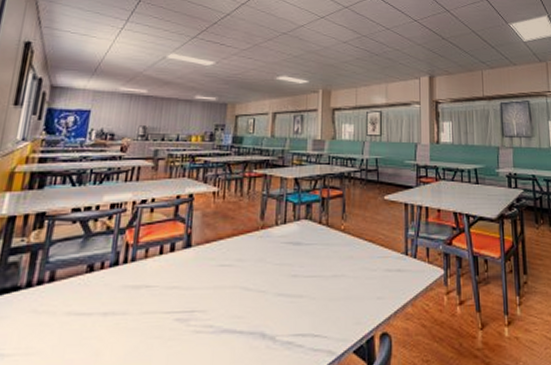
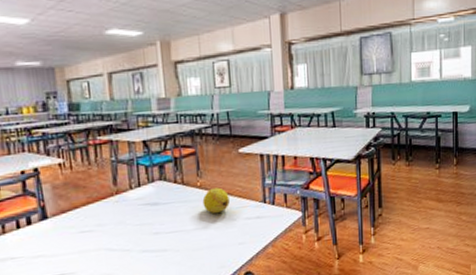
fruit: none [344,233,371,262] -> present [202,187,230,214]

